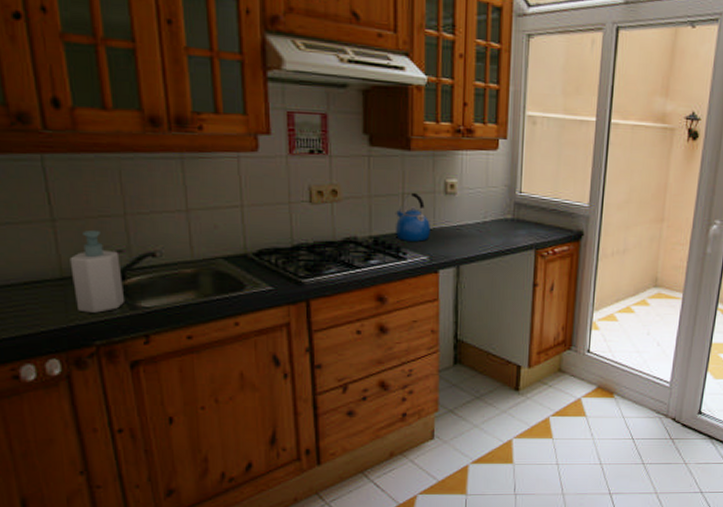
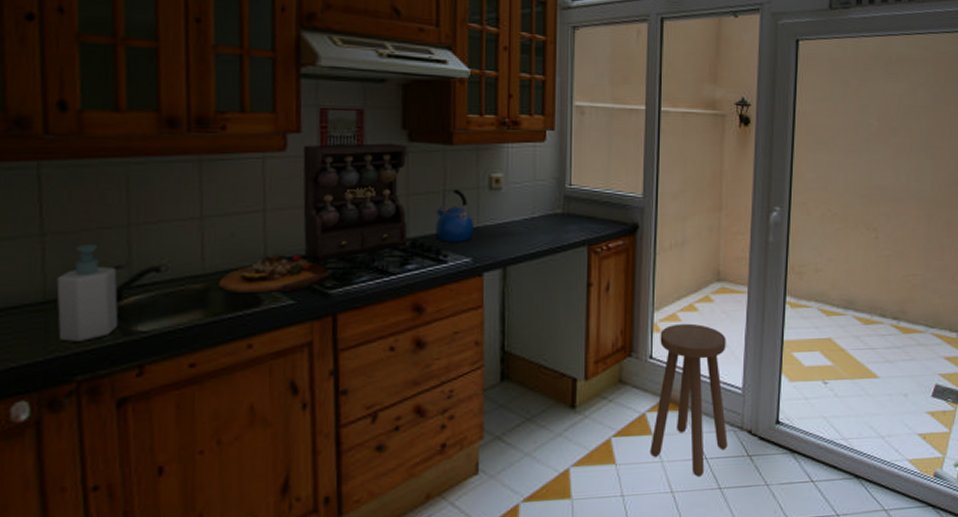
cutting board: none [206,245,305,280] -> present [218,254,332,294]
spice rack: none [273,146,369,255] -> present [303,143,407,263]
stool: none [583,323,659,453] -> present [650,323,728,477]

